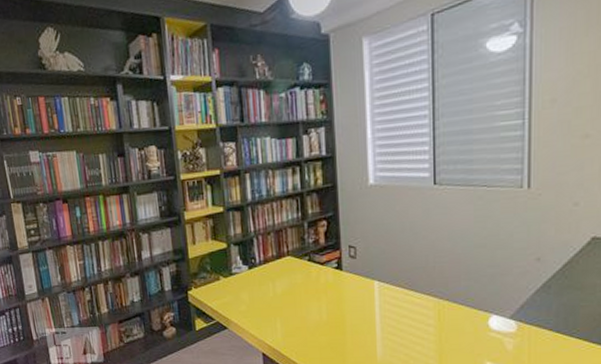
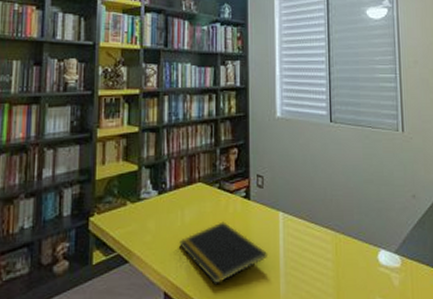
notepad: none [273,291,364,347] -> present [179,221,269,285]

